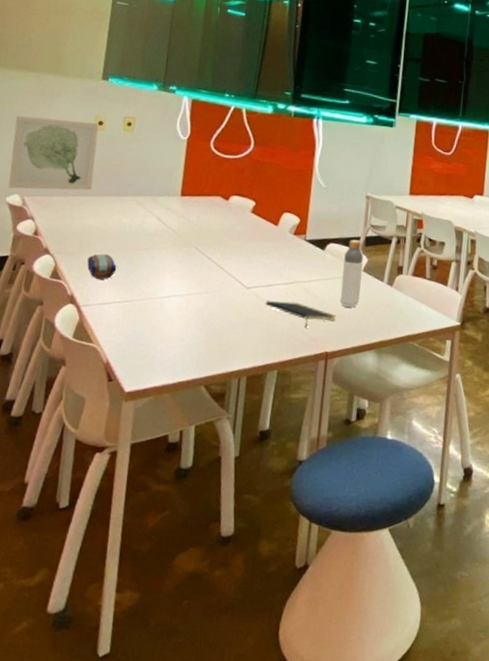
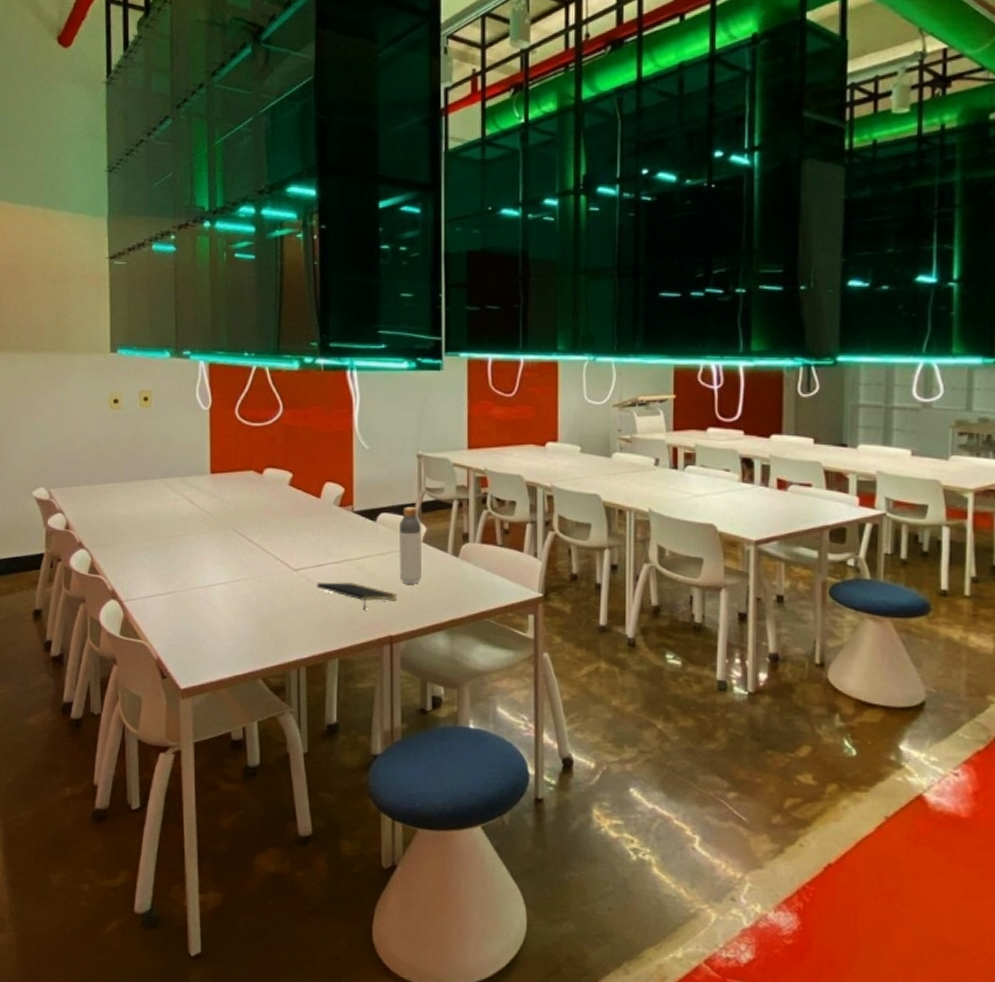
wall art: present [8,116,99,191] -> none [30,402,117,481]
pencil case: present [87,253,117,279] -> none [123,544,154,571]

